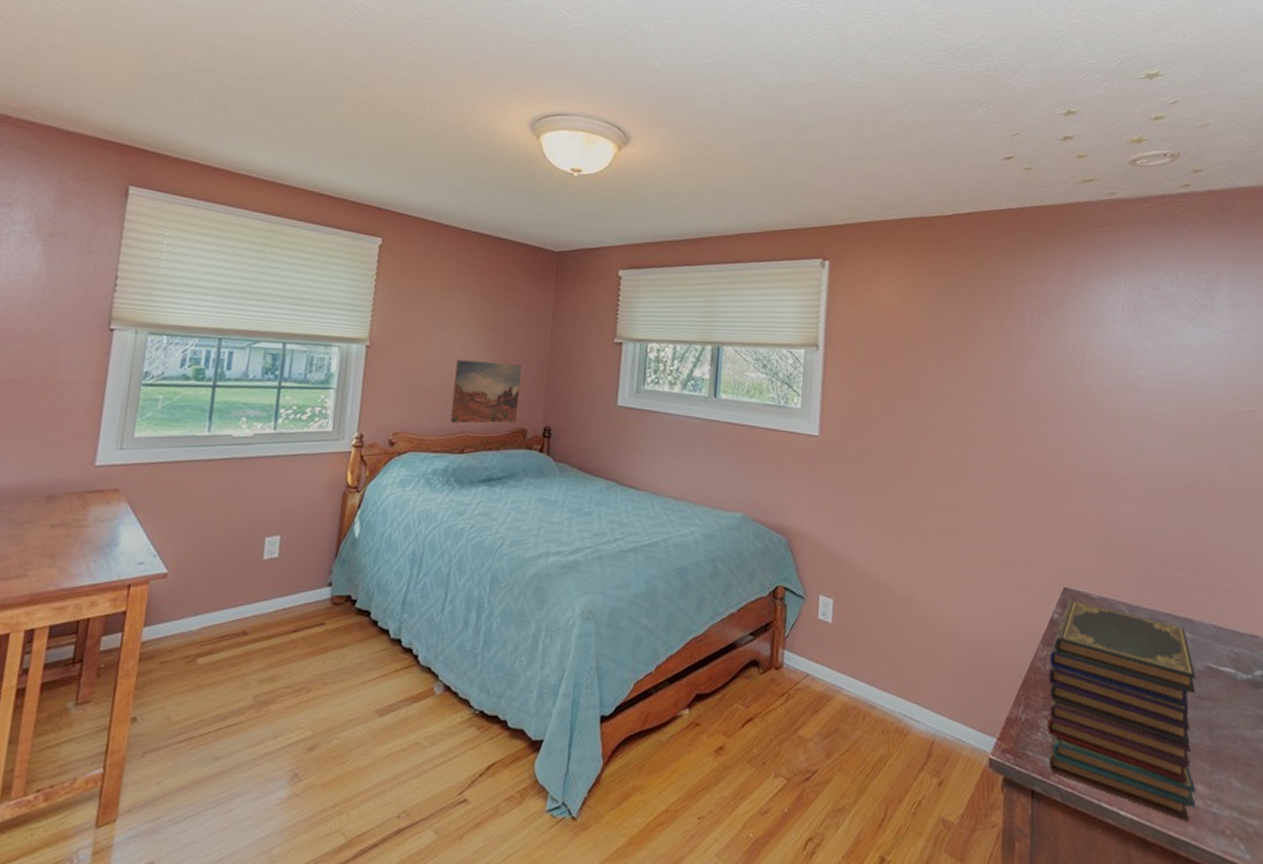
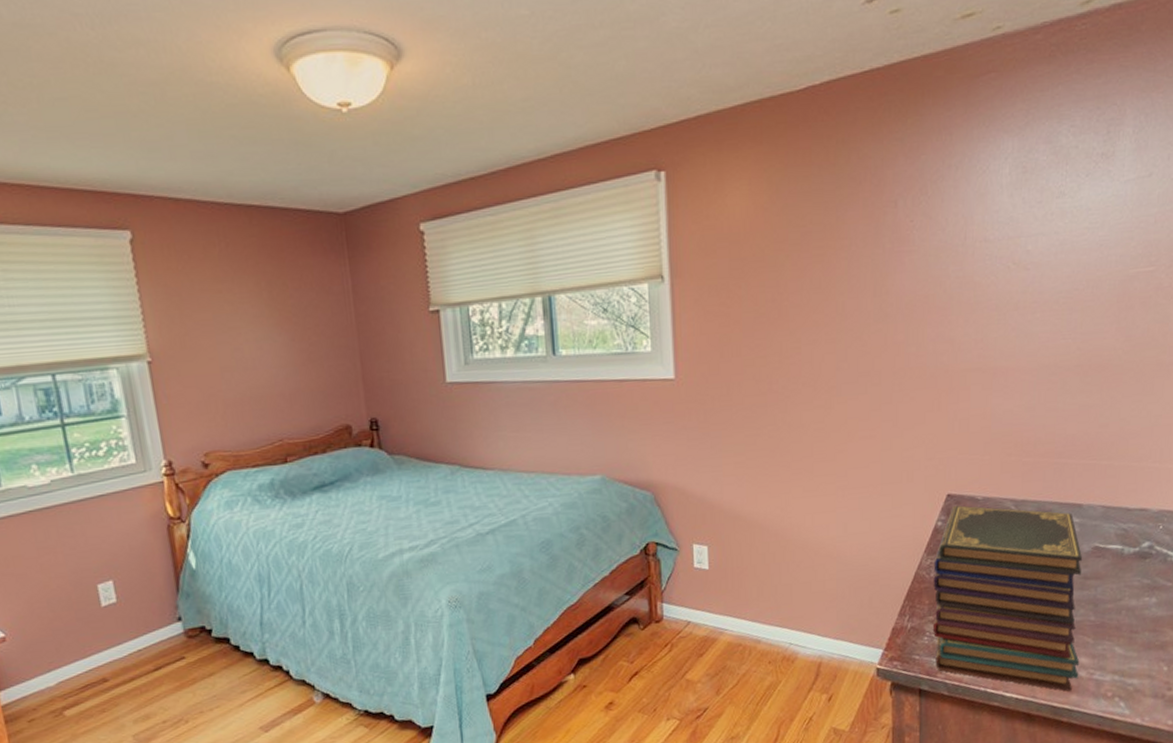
wall art: present [450,360,521,423] -> none [255,355,338,432]

